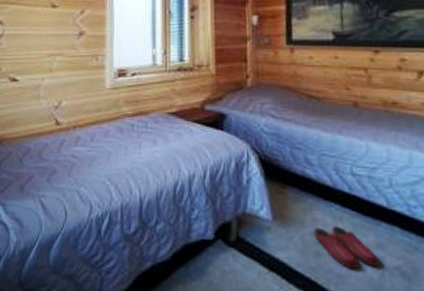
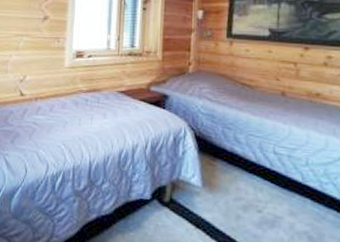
slippers: present [314,225,379,270] -> none [237,194,290,232]

